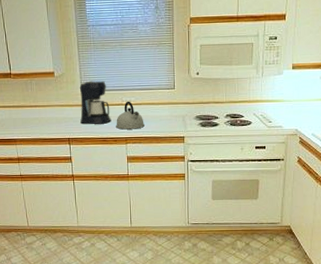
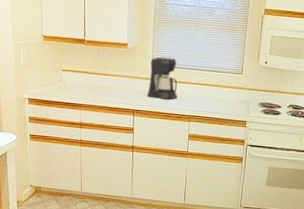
kettle: present [115,101,144,130] -> none [180,80,209,109]

